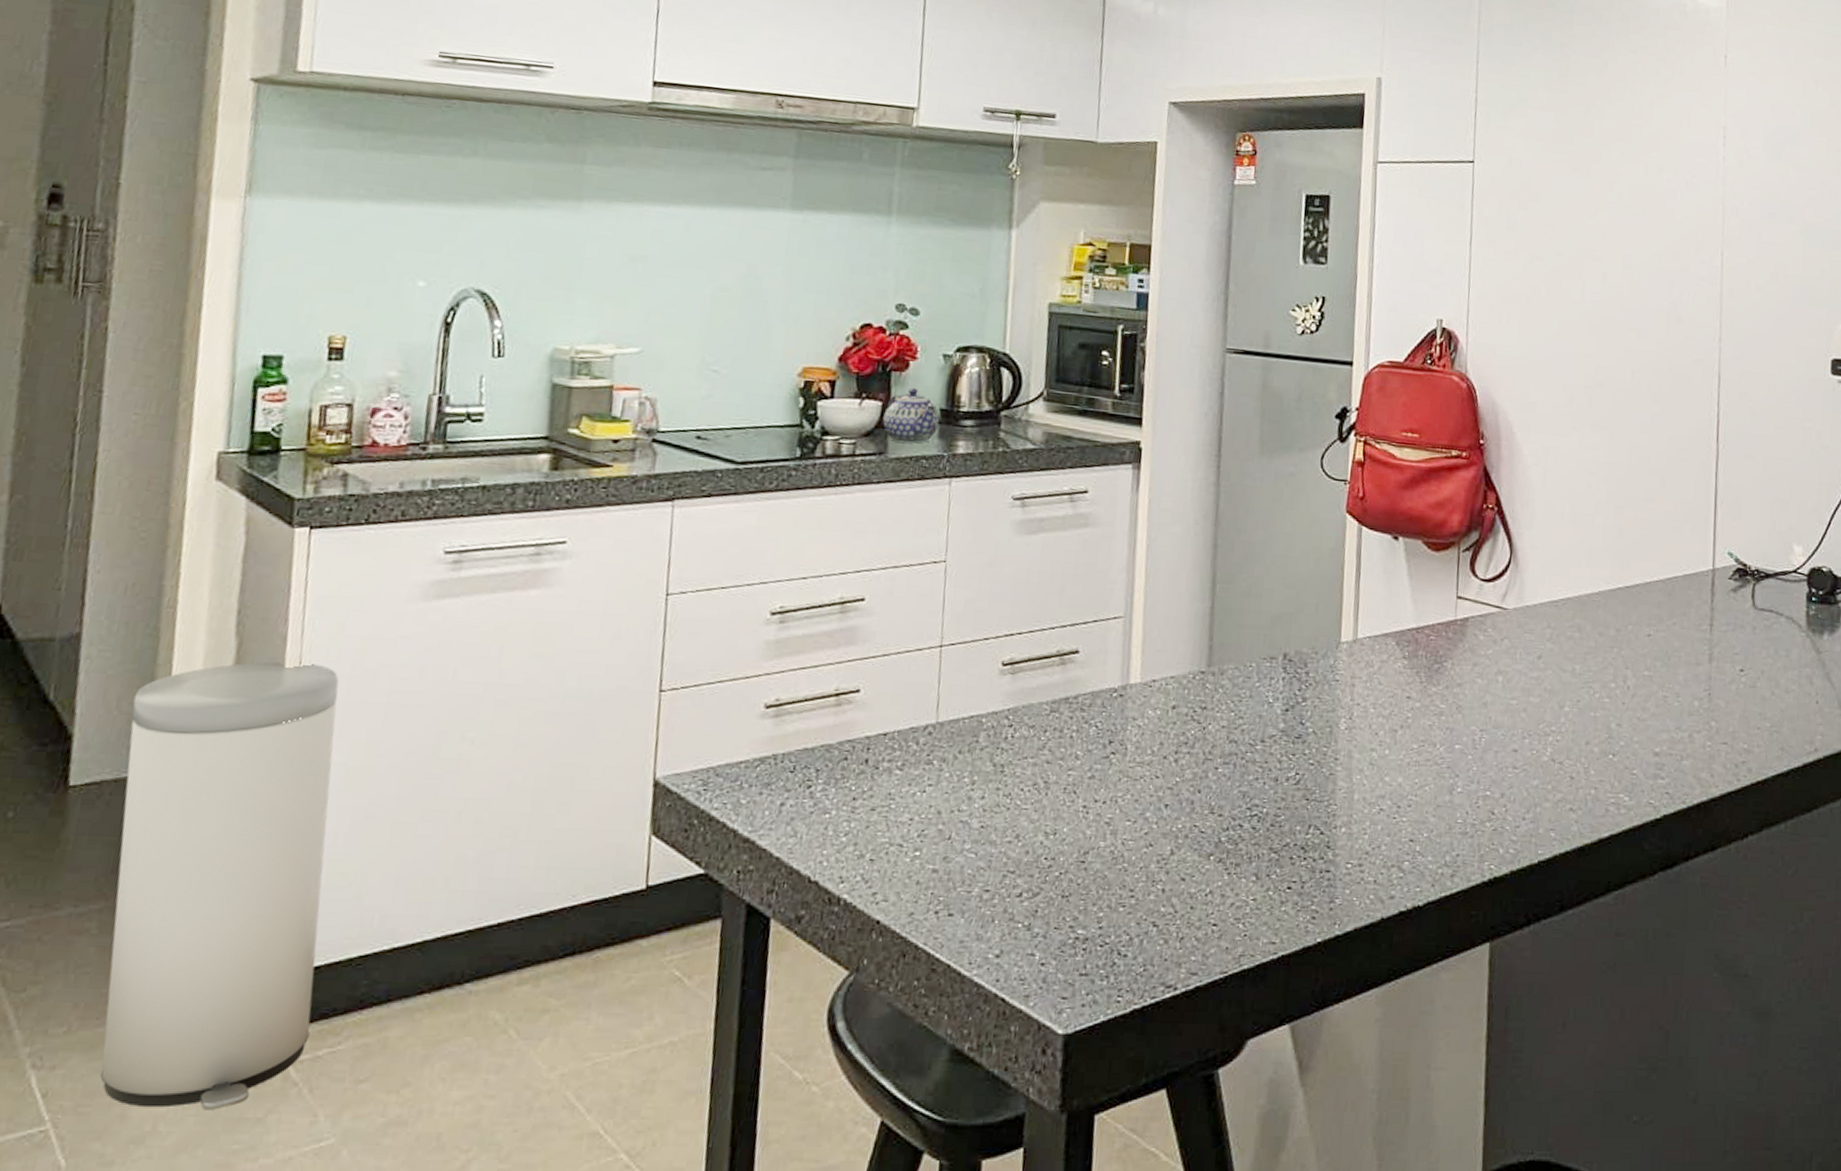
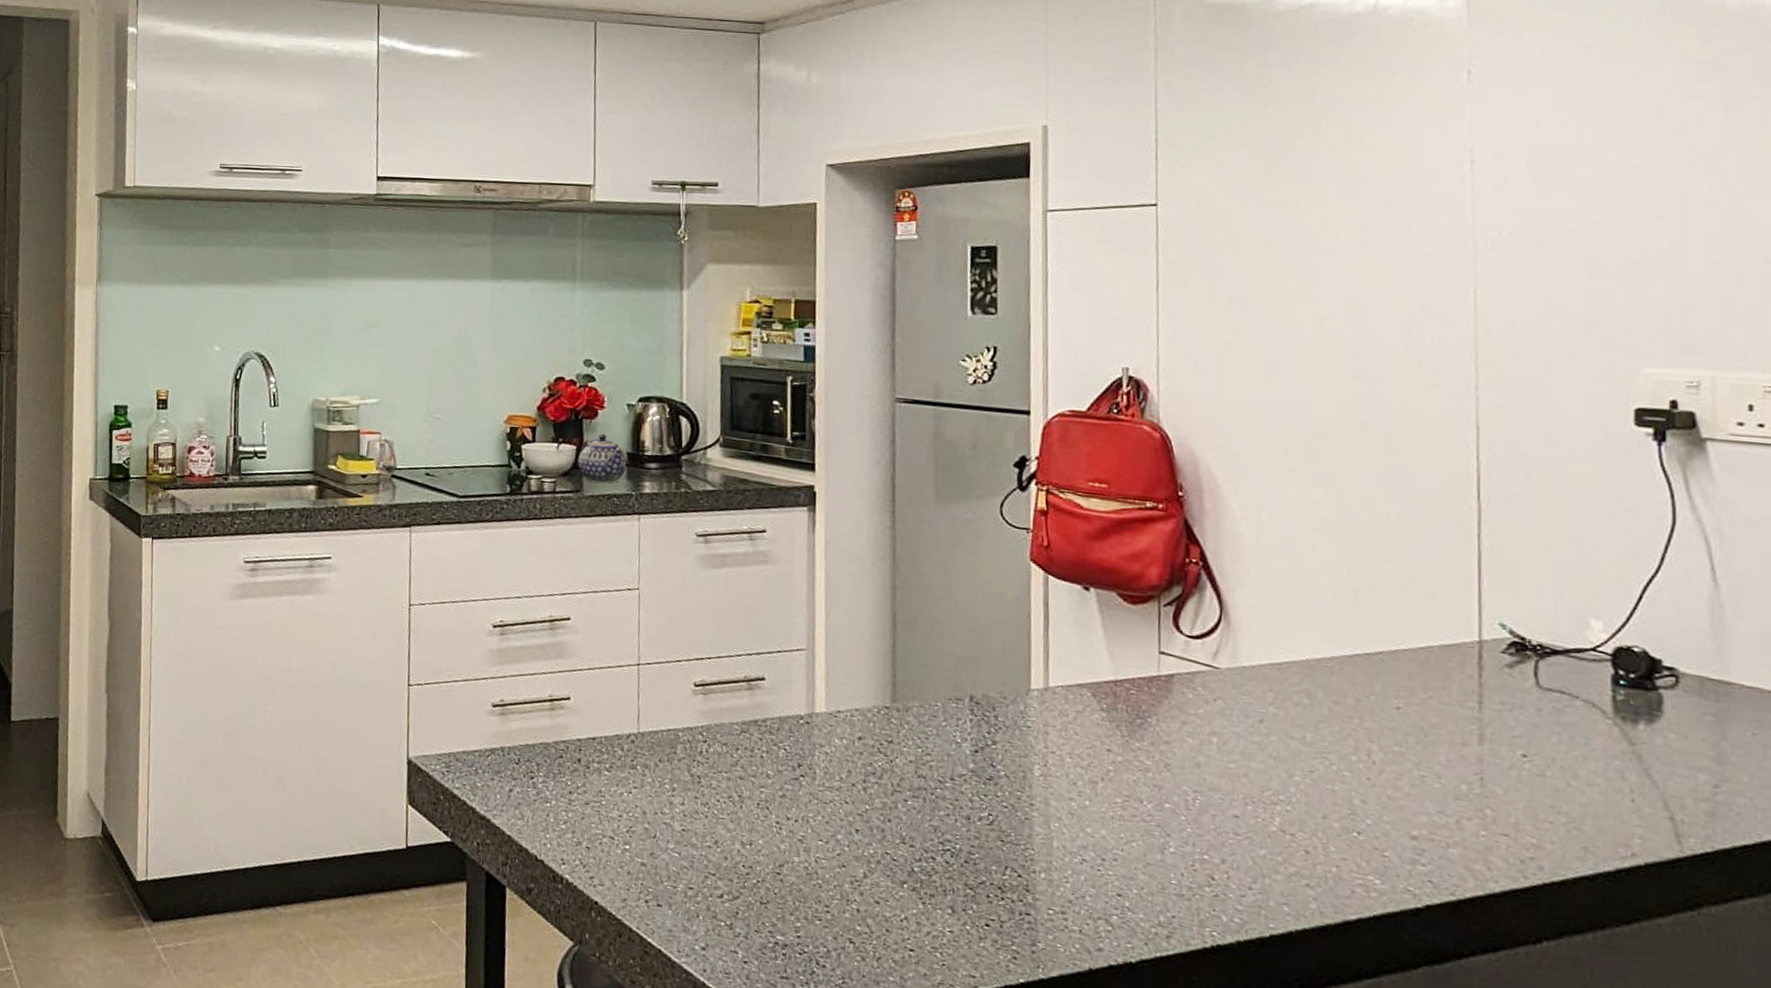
pedal bin: present [100,661,339,1110] -> none [41,639,178,976]

